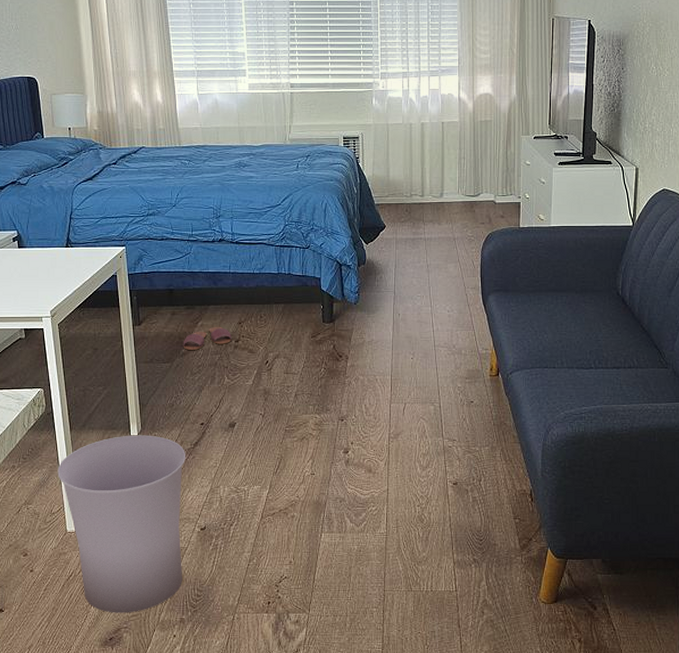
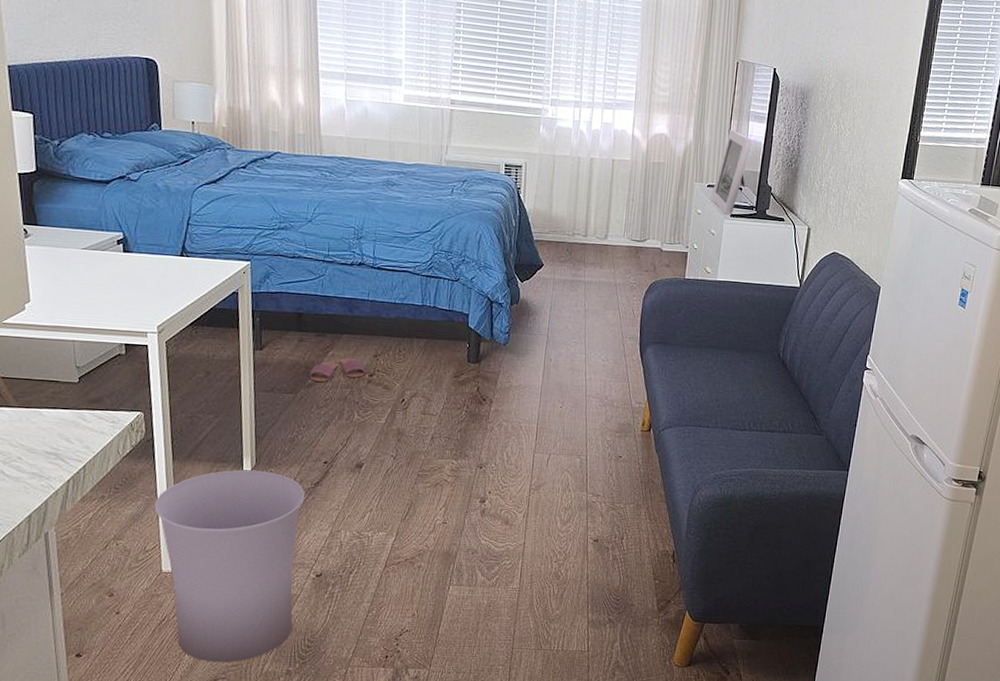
picture frame: none [538,82,574,163] -> present [711,129,753,215]

